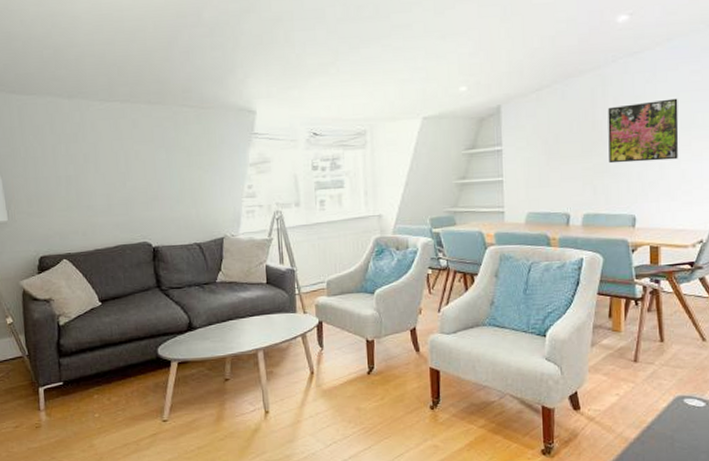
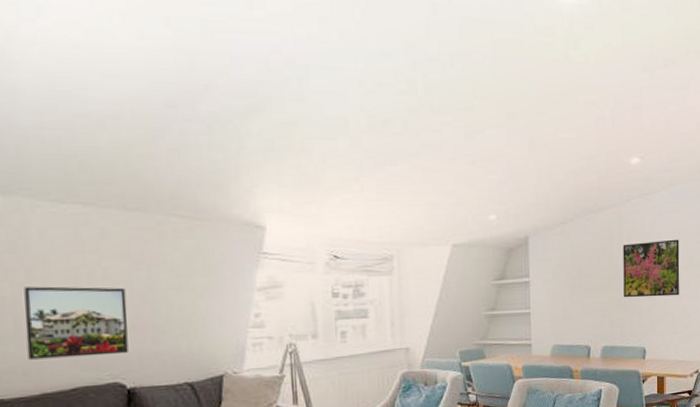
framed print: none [83,166,153,223] -> present [24,286,128,360]

